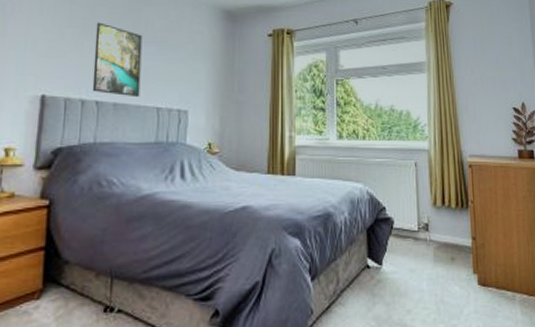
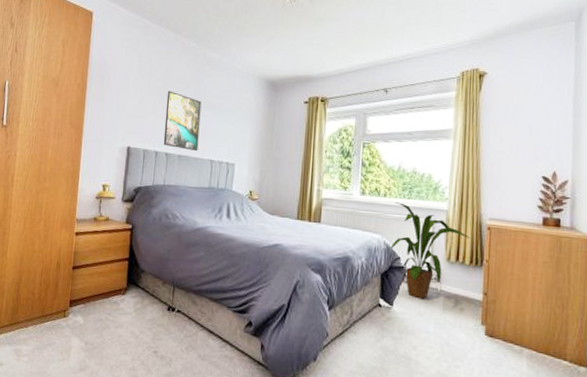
house plant: none [373,145,454,253] -> present [389,202,470,299]

